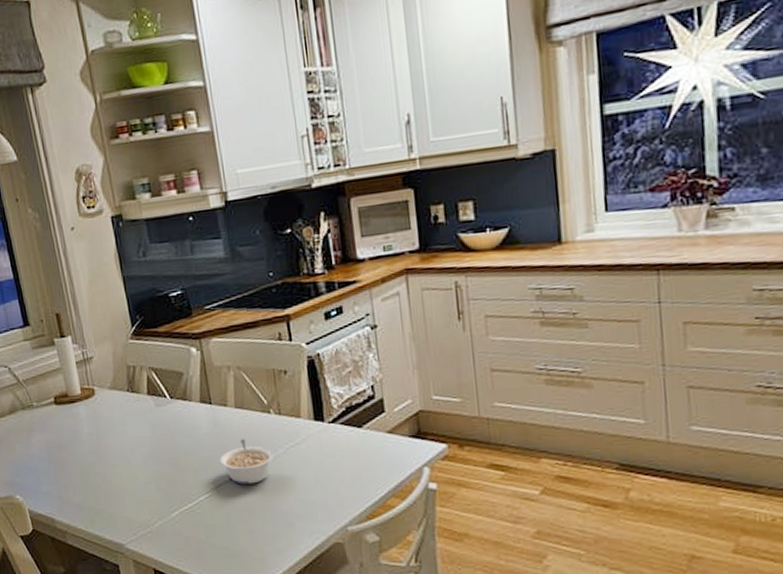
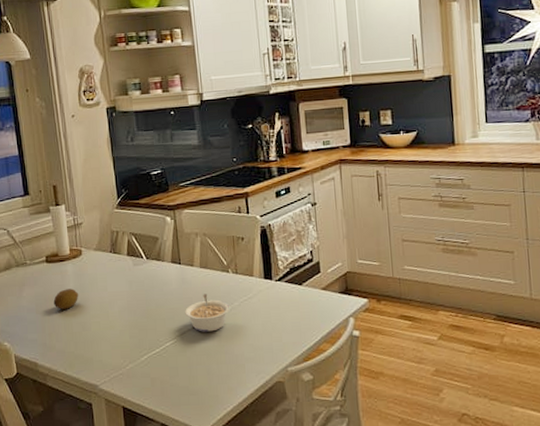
fruit: none [66,434,95,458] -> present [53,289,79,310]

